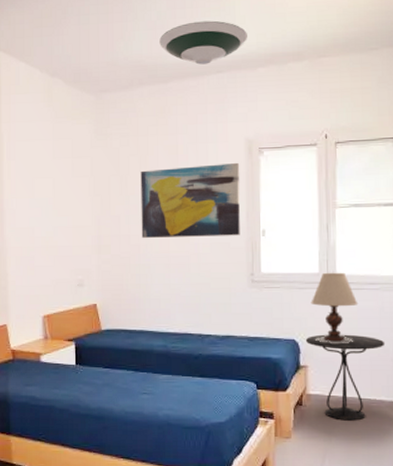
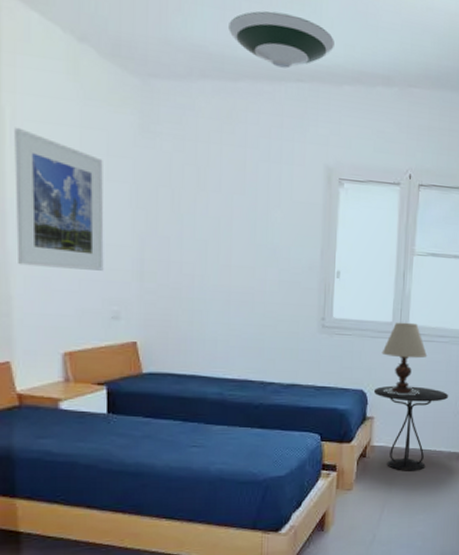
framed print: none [10,147,71,249] -> present [15,127,104,271]
wall art: present [140,162,240,238] -> none [196,185,317,275]

